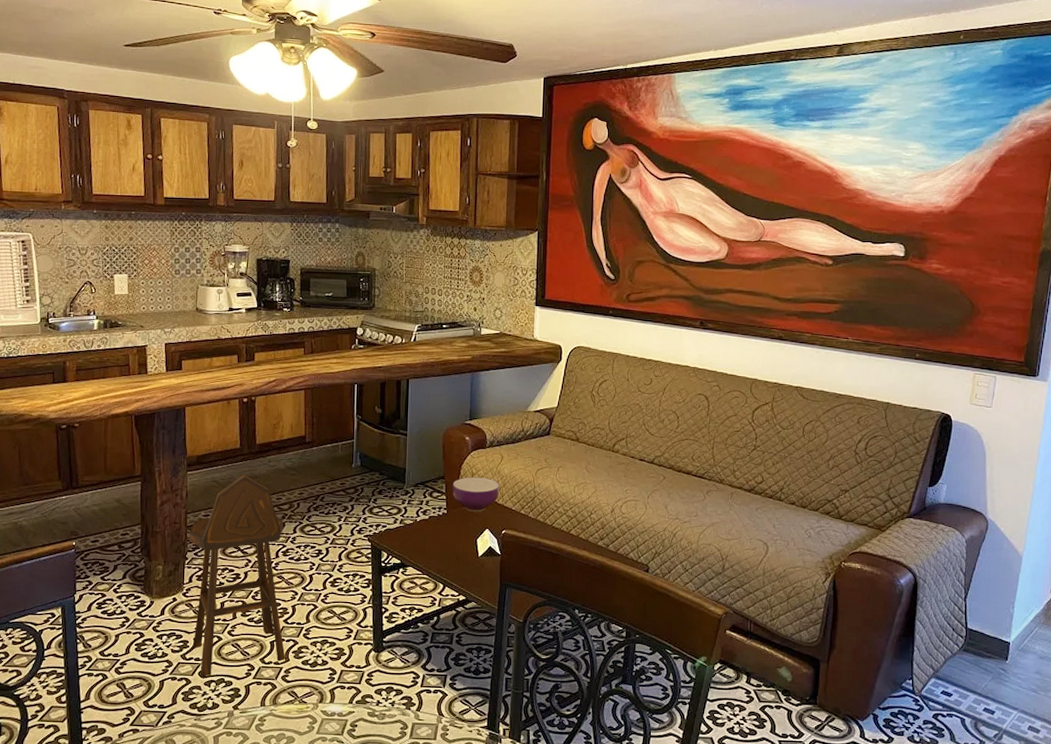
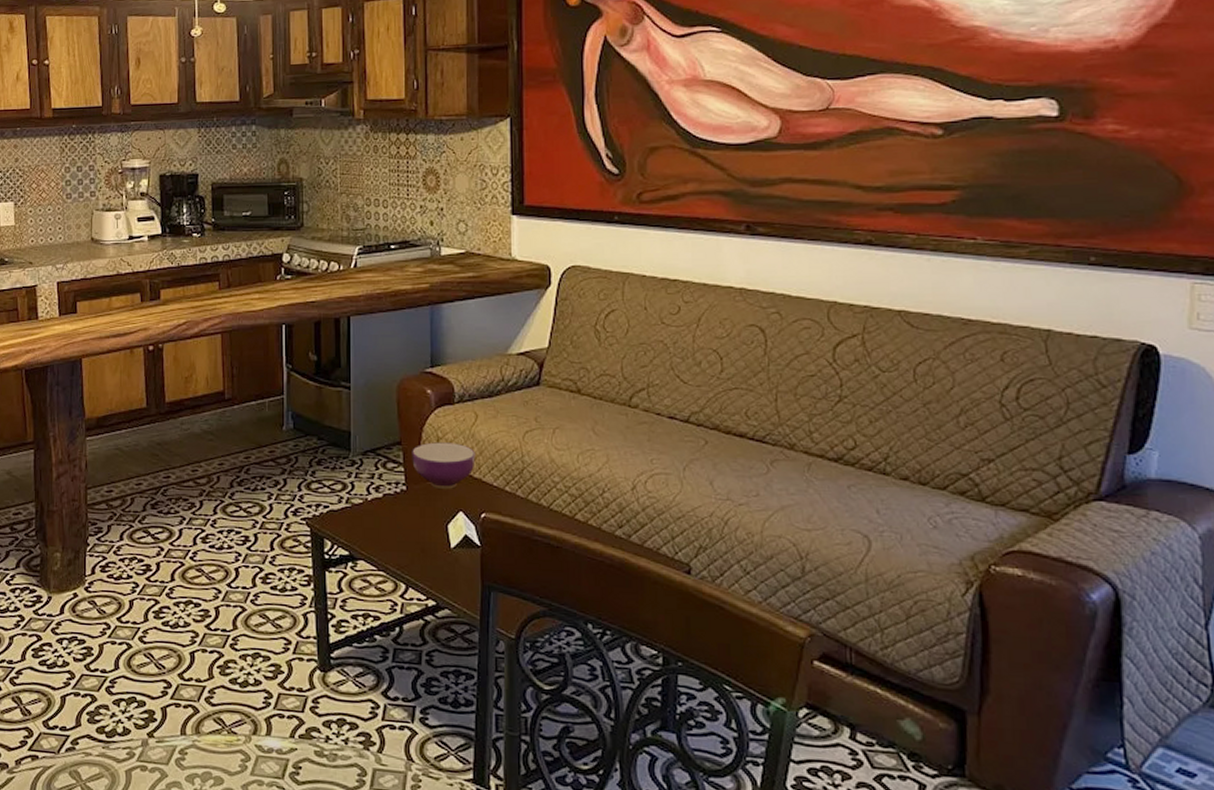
bar stool: present [189,474,285,677] -> none [90,440,209,693]

